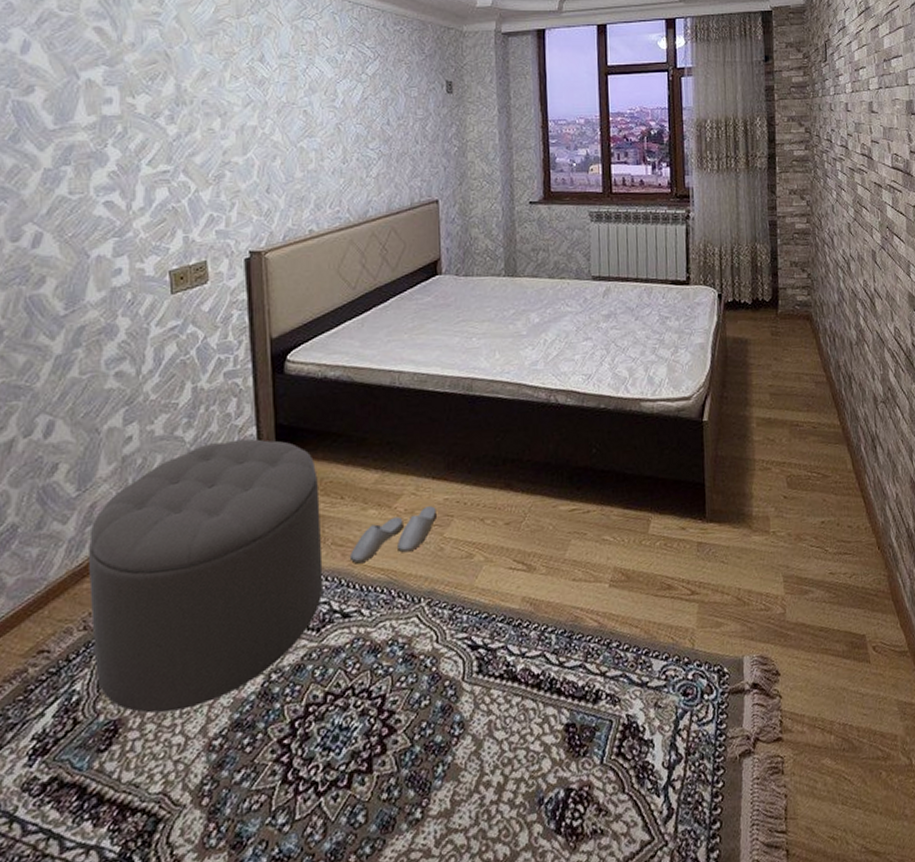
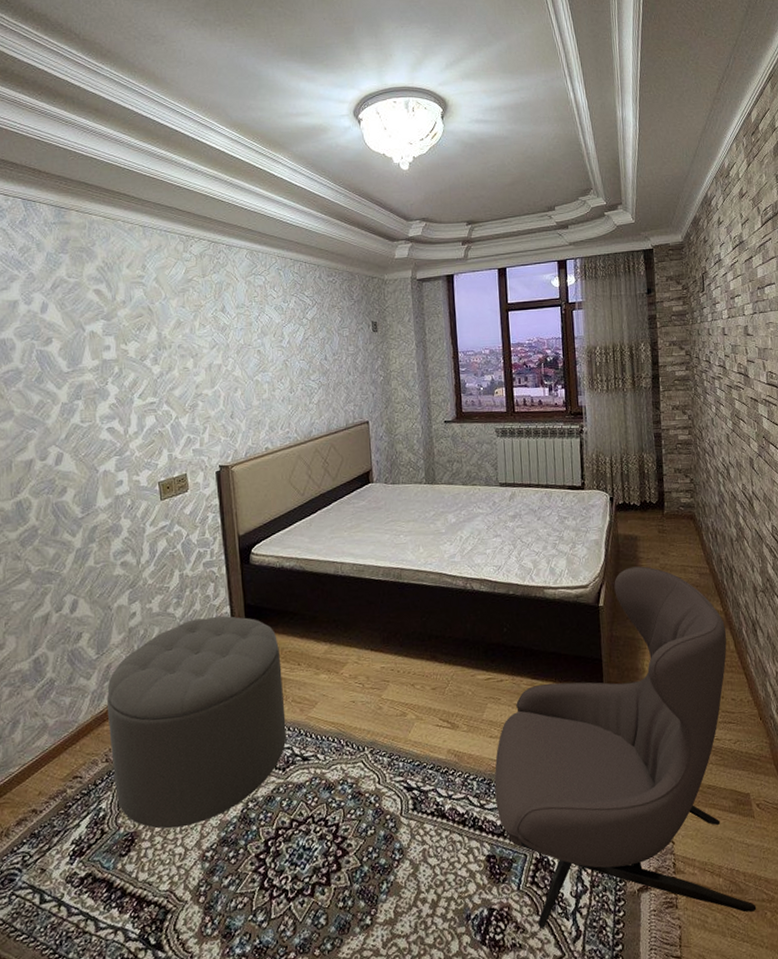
slippers: present [349,506,436,563] -> none [306,673,375,717]
armchair: none [576,374,871,809] -> present [494,566,757,928]

